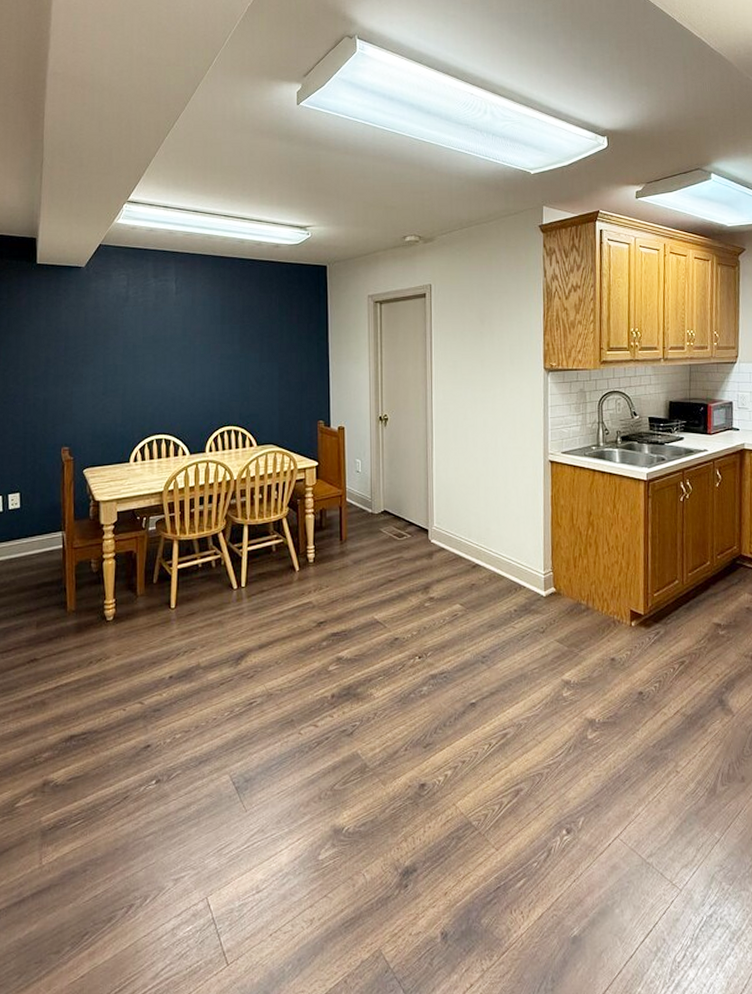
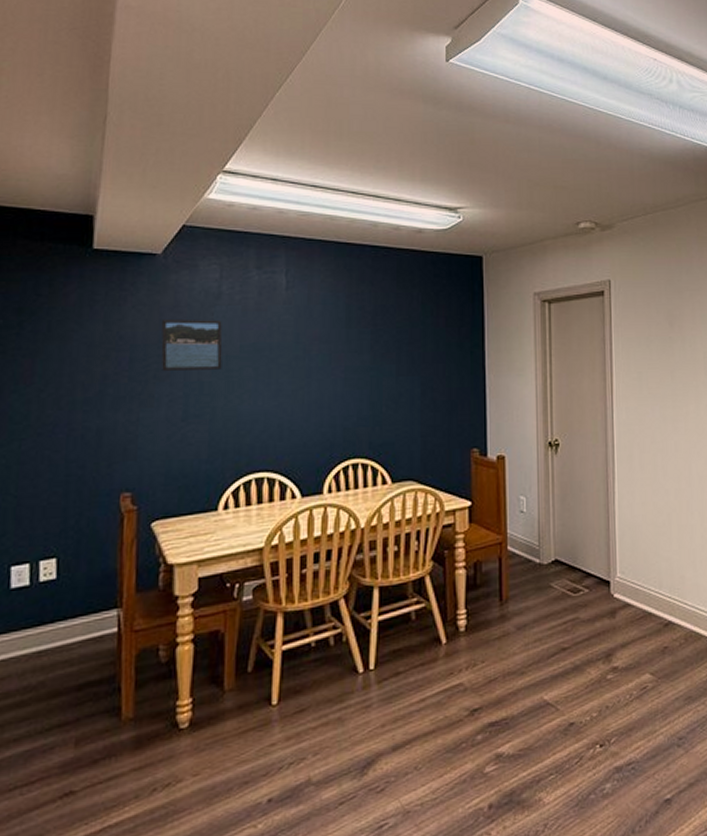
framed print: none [87,317,130,356] -> present [161,320,223,371]

